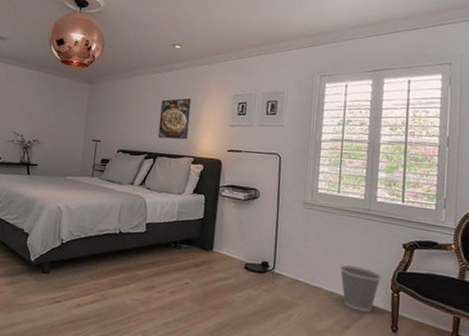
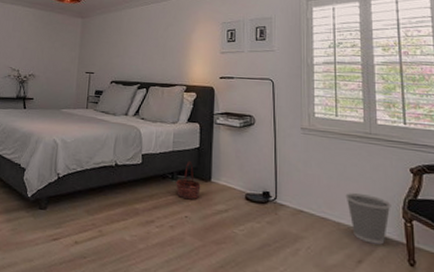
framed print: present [157,98,191,140] -> none [149,27,181,69]
basket: none [178,230,203,268] -> present [176,160,201,200]

